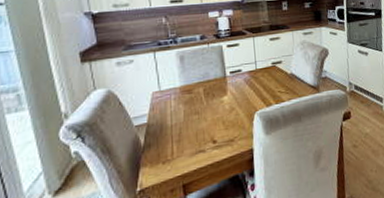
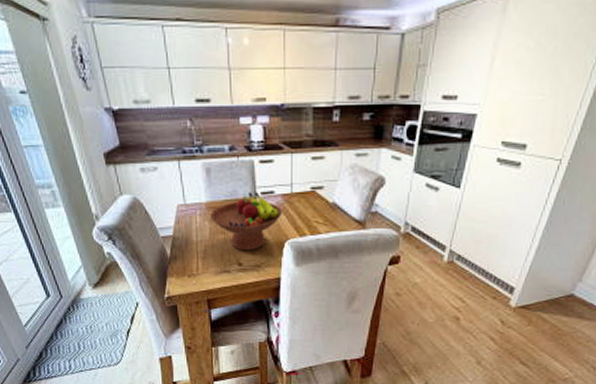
fruit bowl: none [184,72,251,128] -> present [210,192,283,251]

